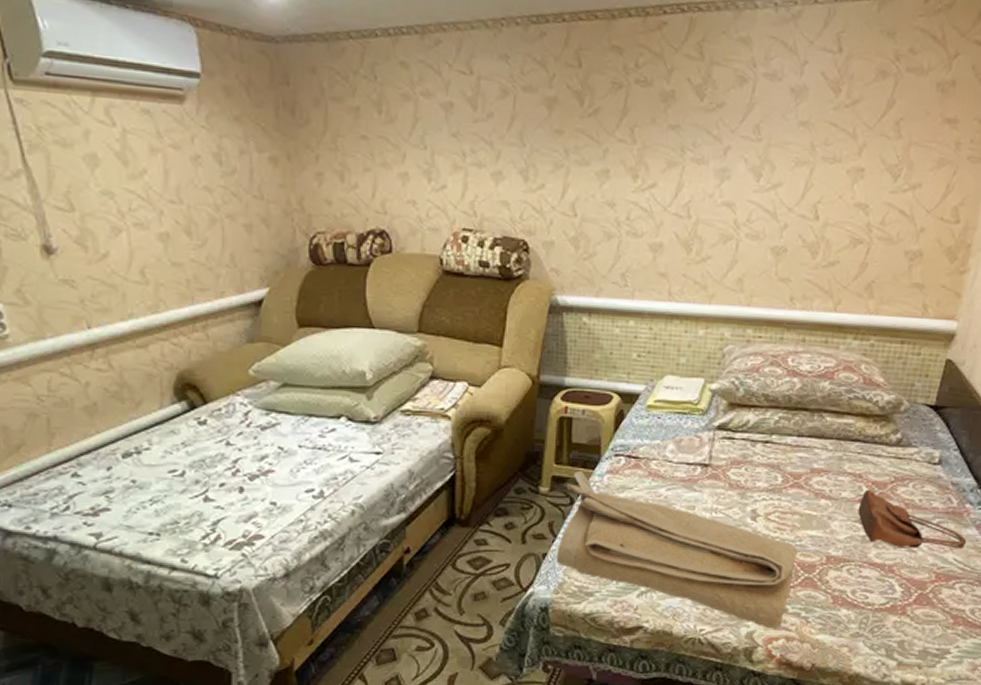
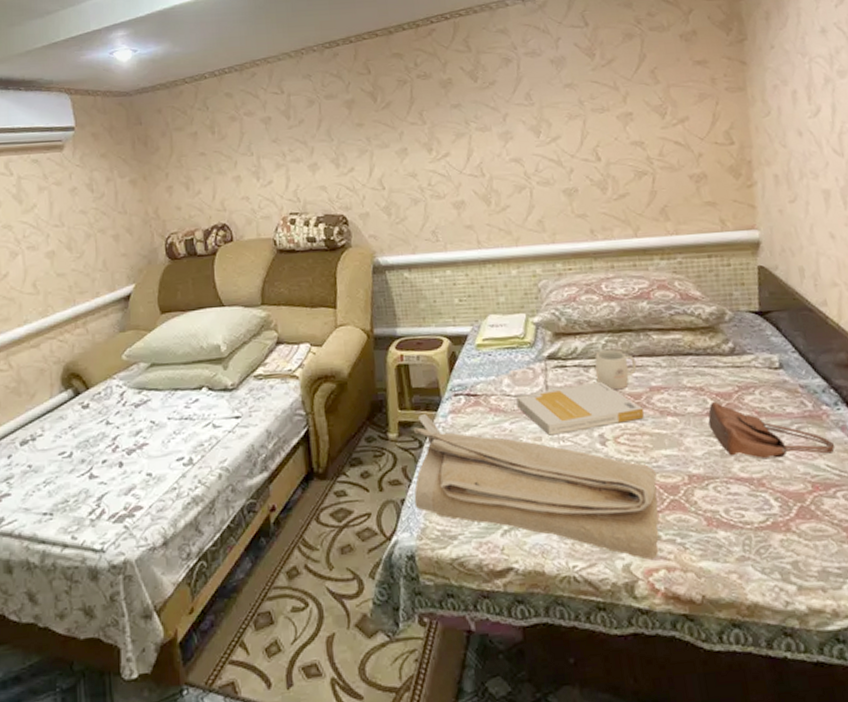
book: none [677,457,801,506] -> present [516,381,645,436]
mug: none [761,427,805,468] -> present [594,350,637,390]

